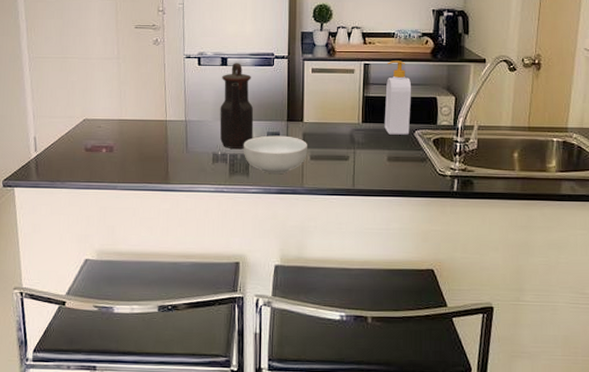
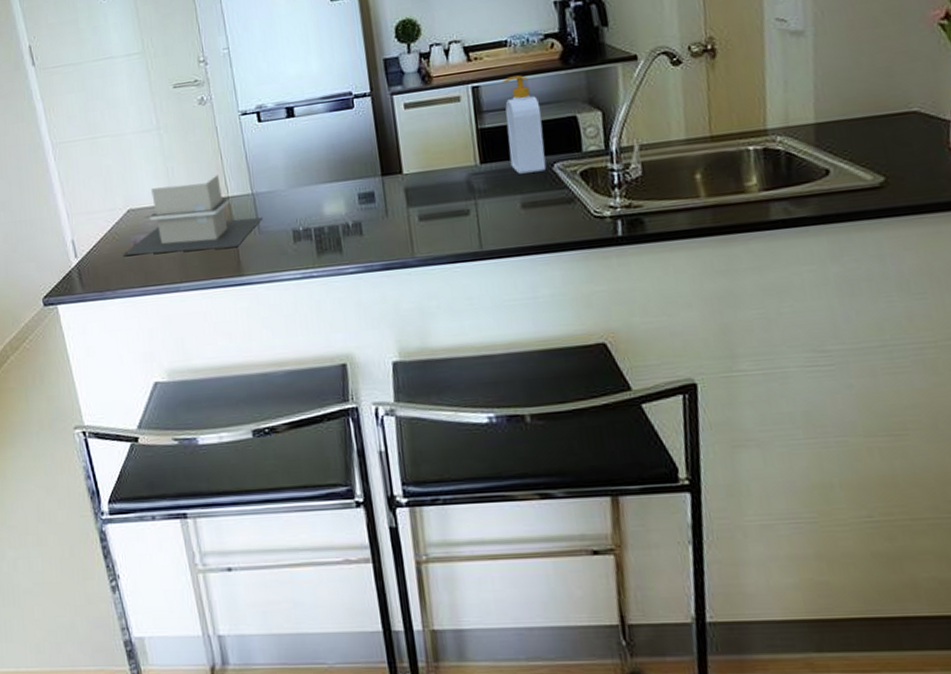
architectural model: none [74,101,191,161] -> present [122,174,263,256]
teapot: present [219,63,254,149] -> none [290,111,341,221]
cereal bowl: present [243,135,307,173] -> none [329,194,414,246]

